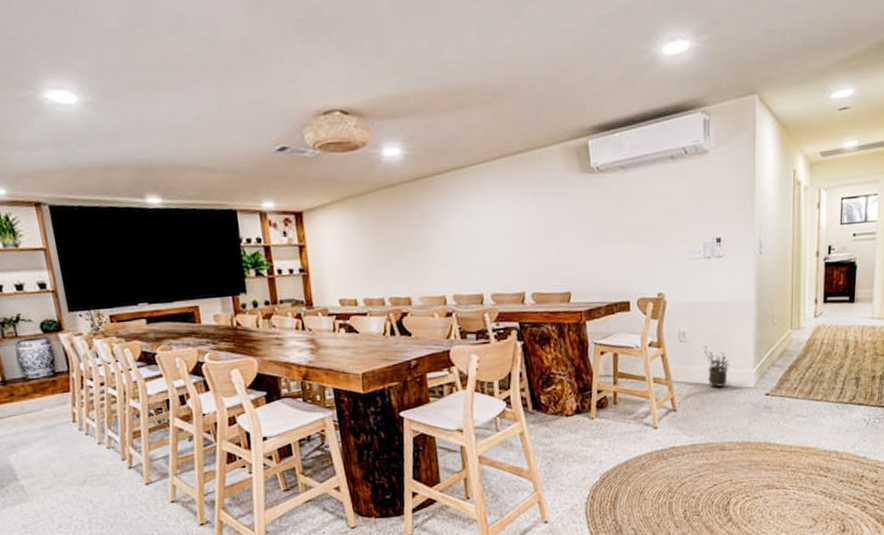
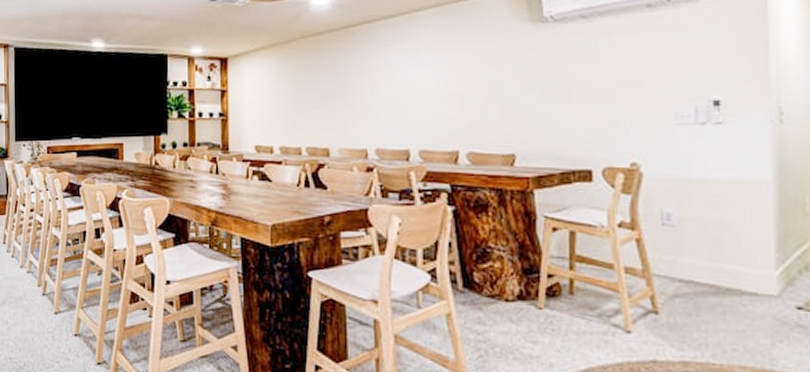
potted plant: present [703,346,729,388] -> none [697,234,737,291]

